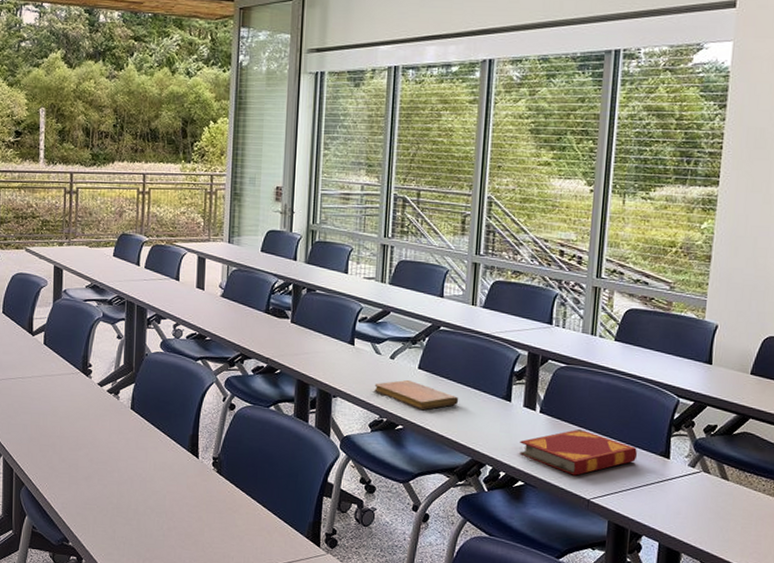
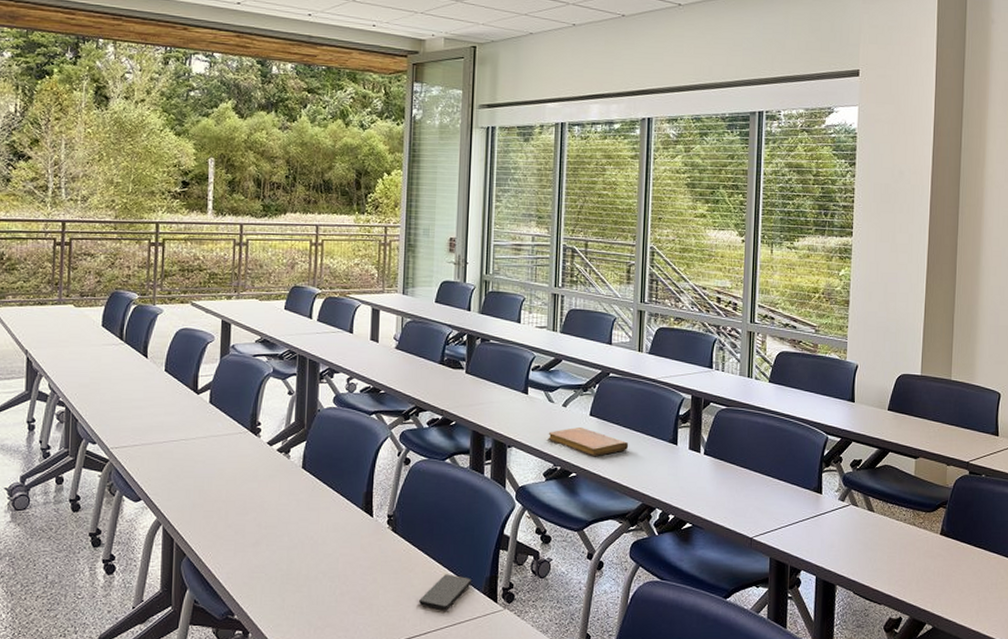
smartphone: none [243,516,295,551] -> present [419,574,471,610]
hardback book: present [519,429,638,476] -> none [686,468,794,515]

